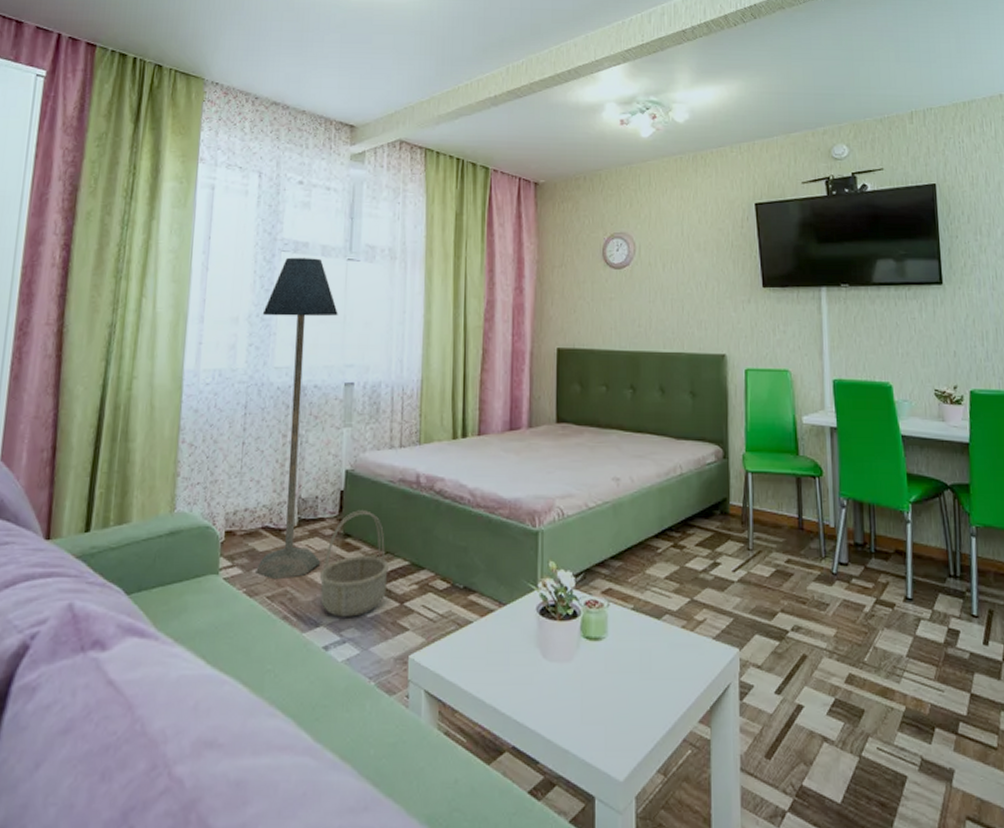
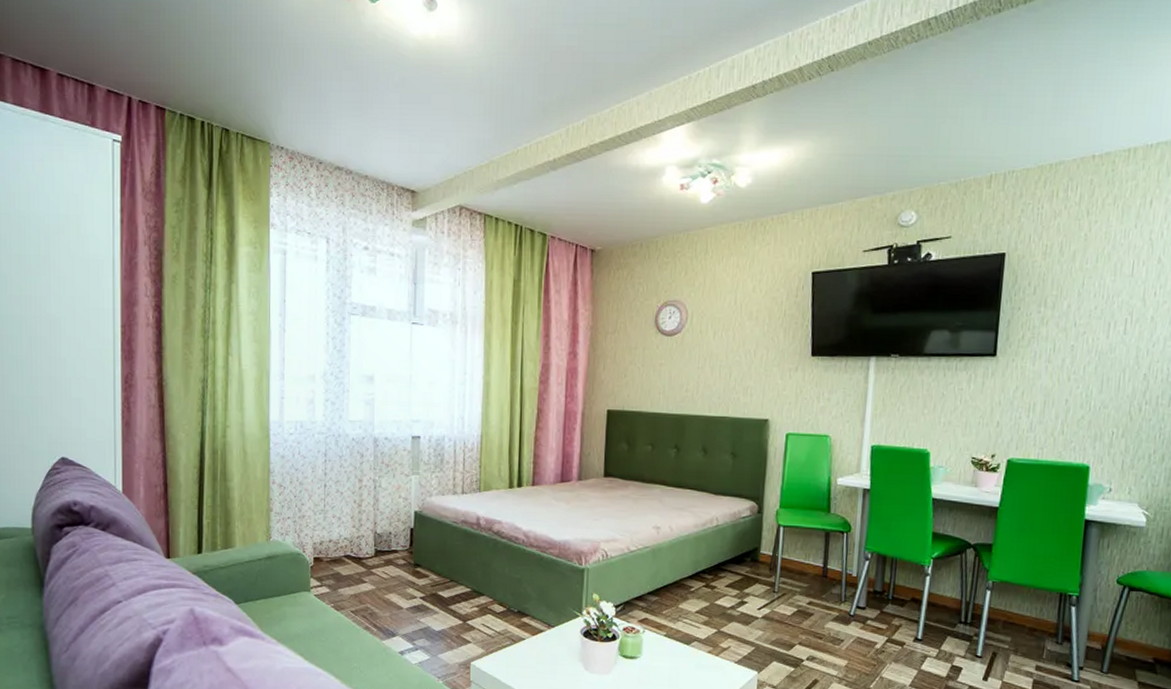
floor lamp: present [254,257,338,580] -> none [336,320,405,598]
basket: present [319,510,389,617] -> none [394,545,453,630]

